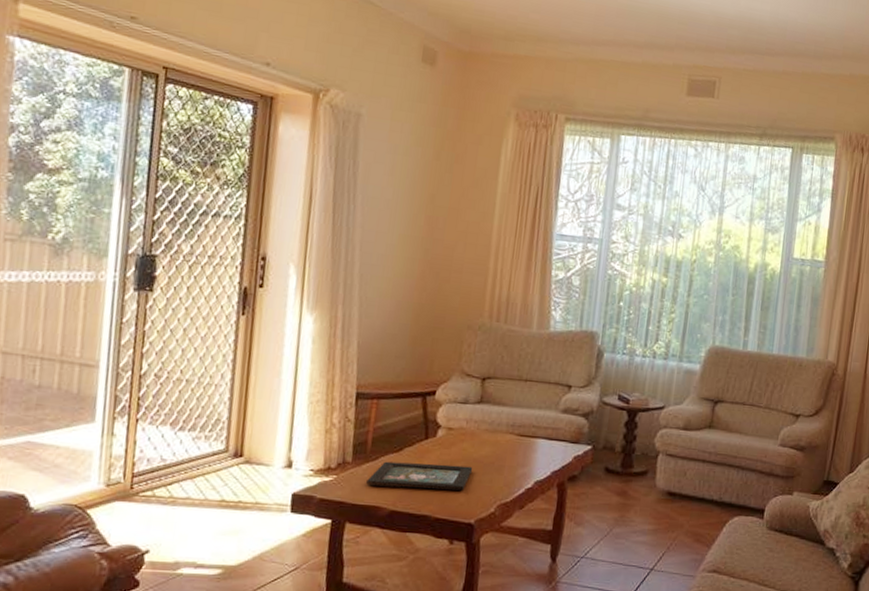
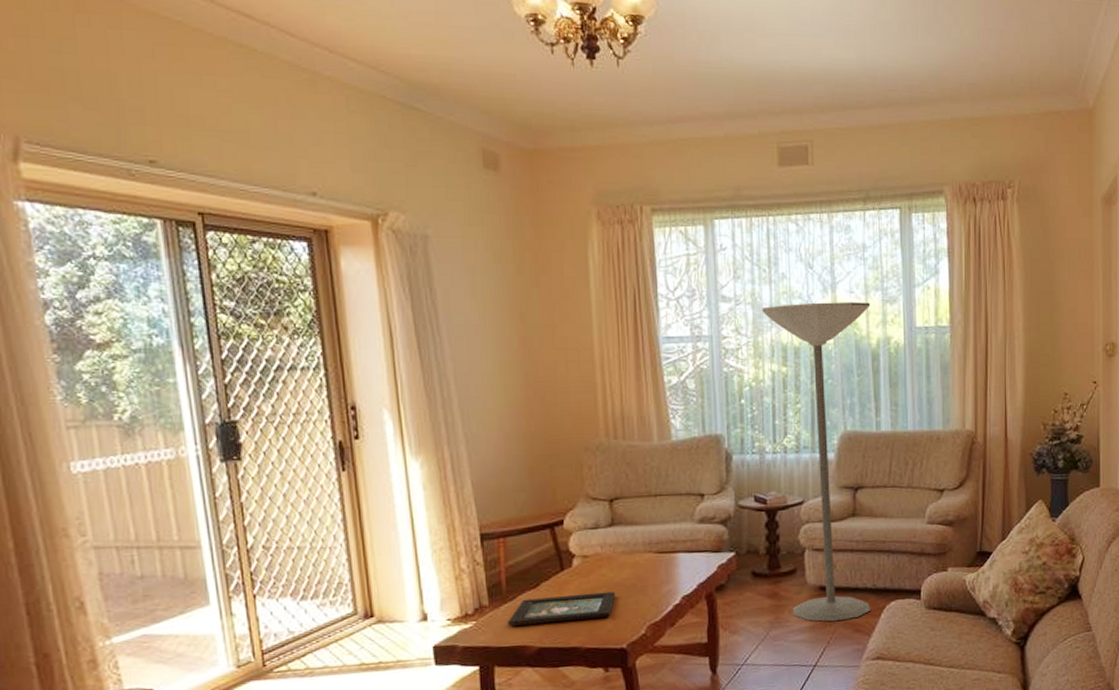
floor lamp: none [637,219,754,529] -> present [762,302,871,622]

